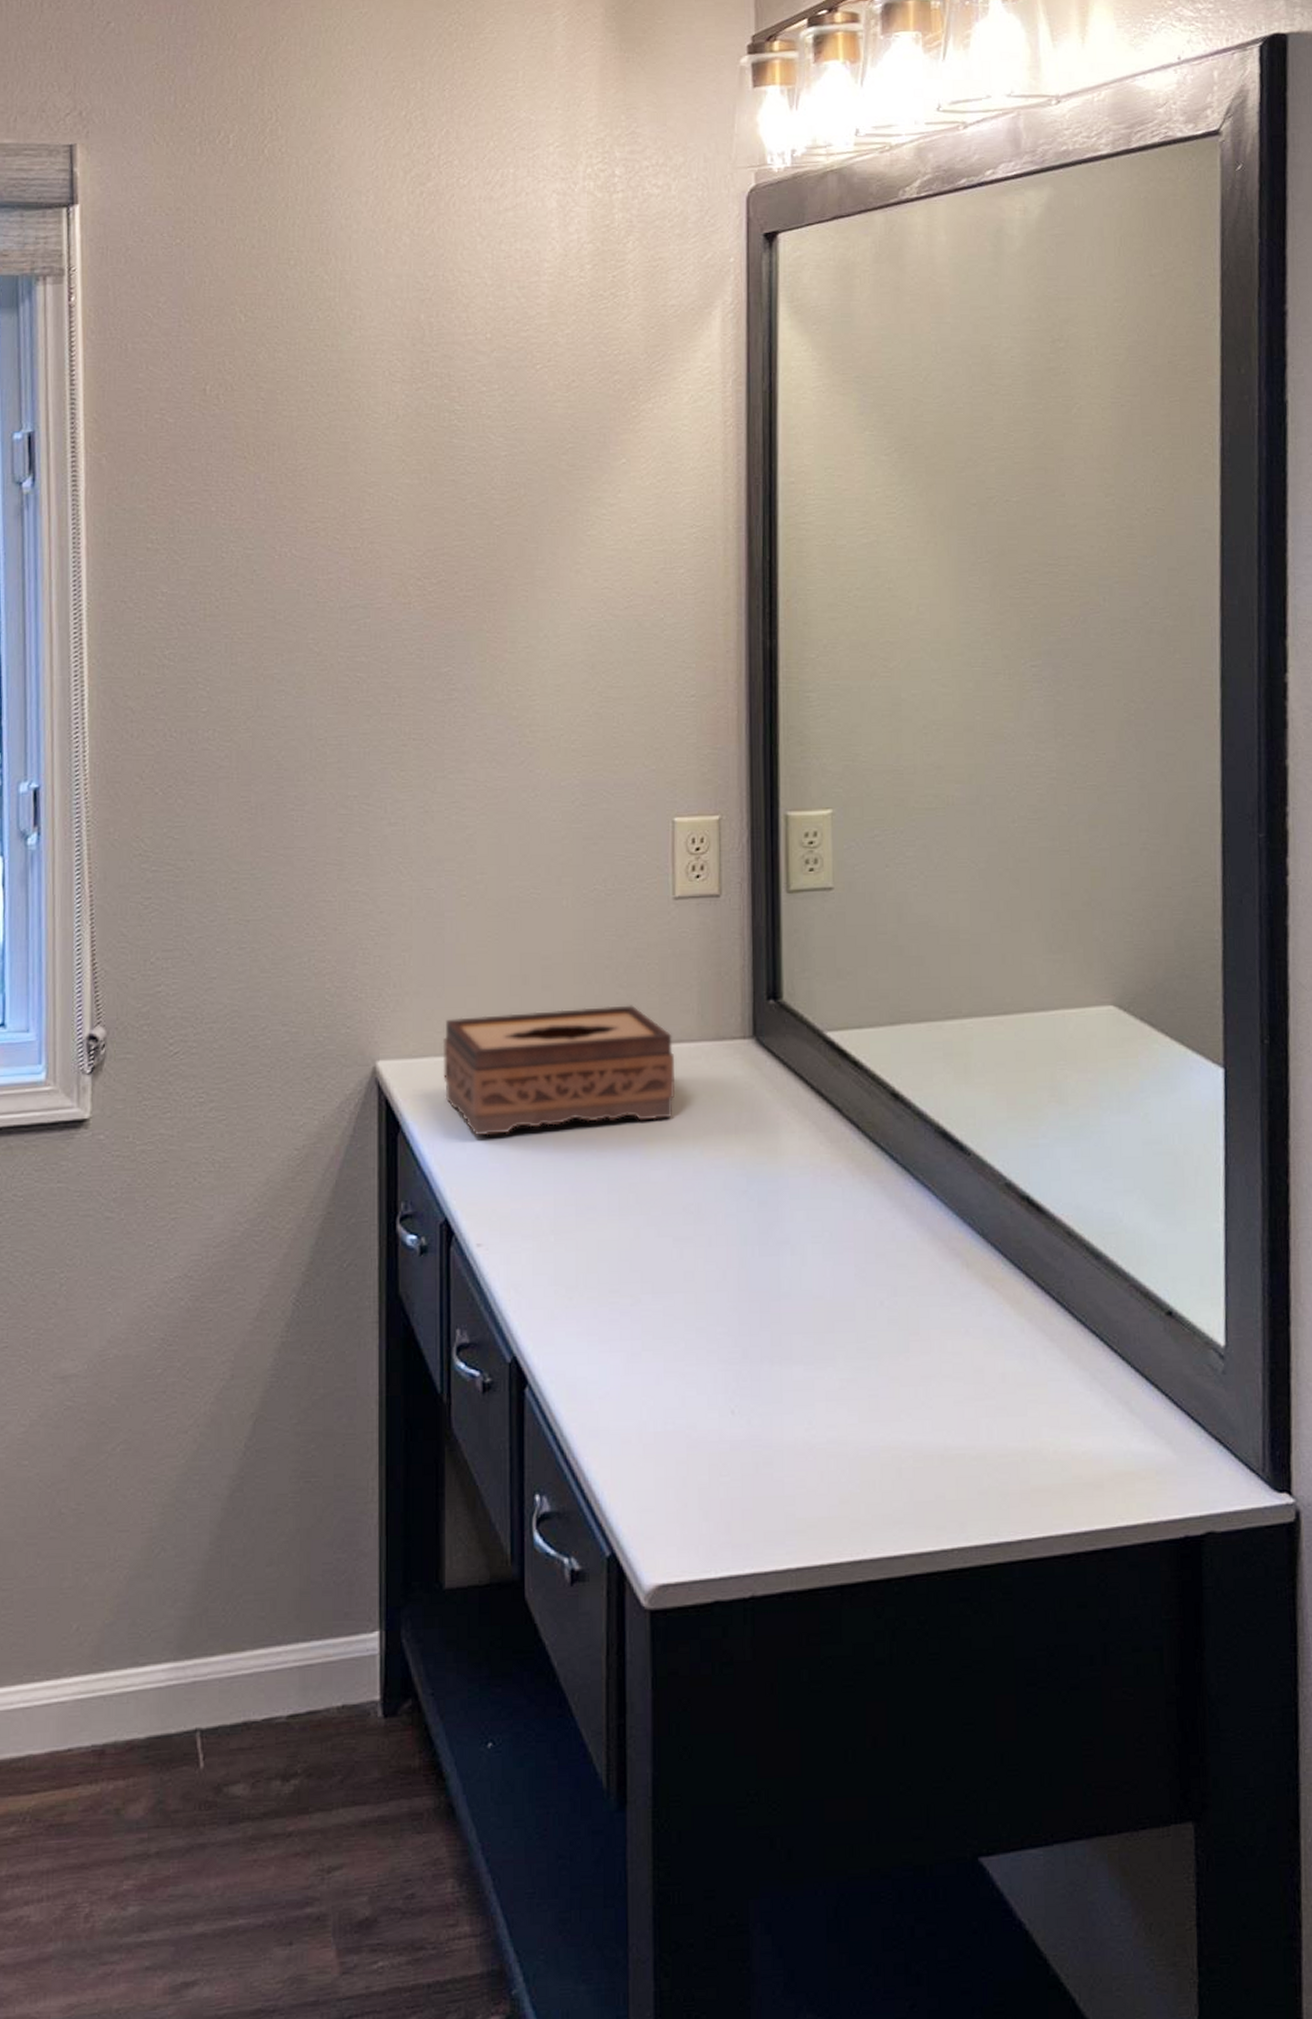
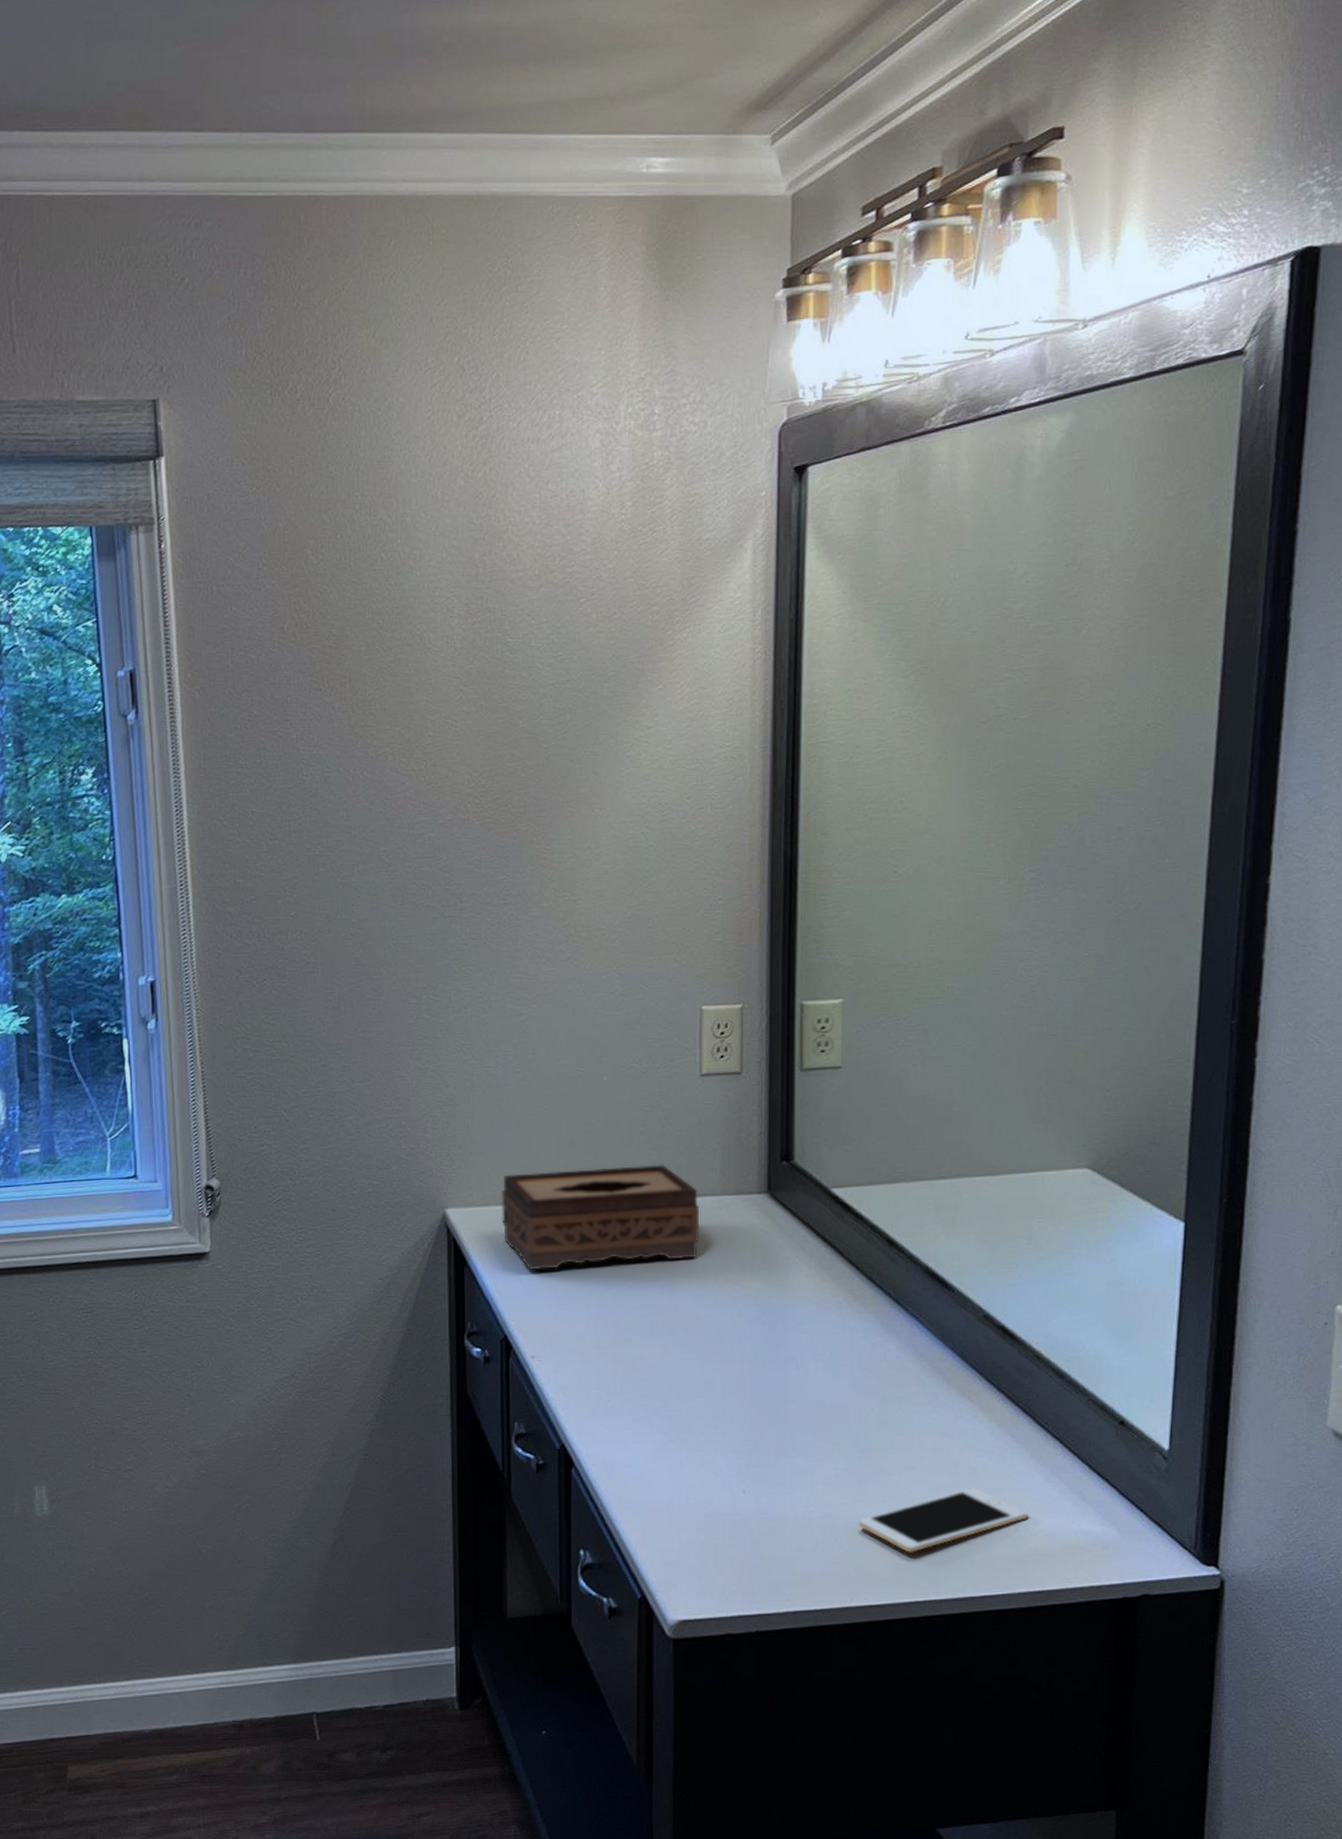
cell phone: none [871,1399,1069,1486] -> present [859,1487,1029,1553]

